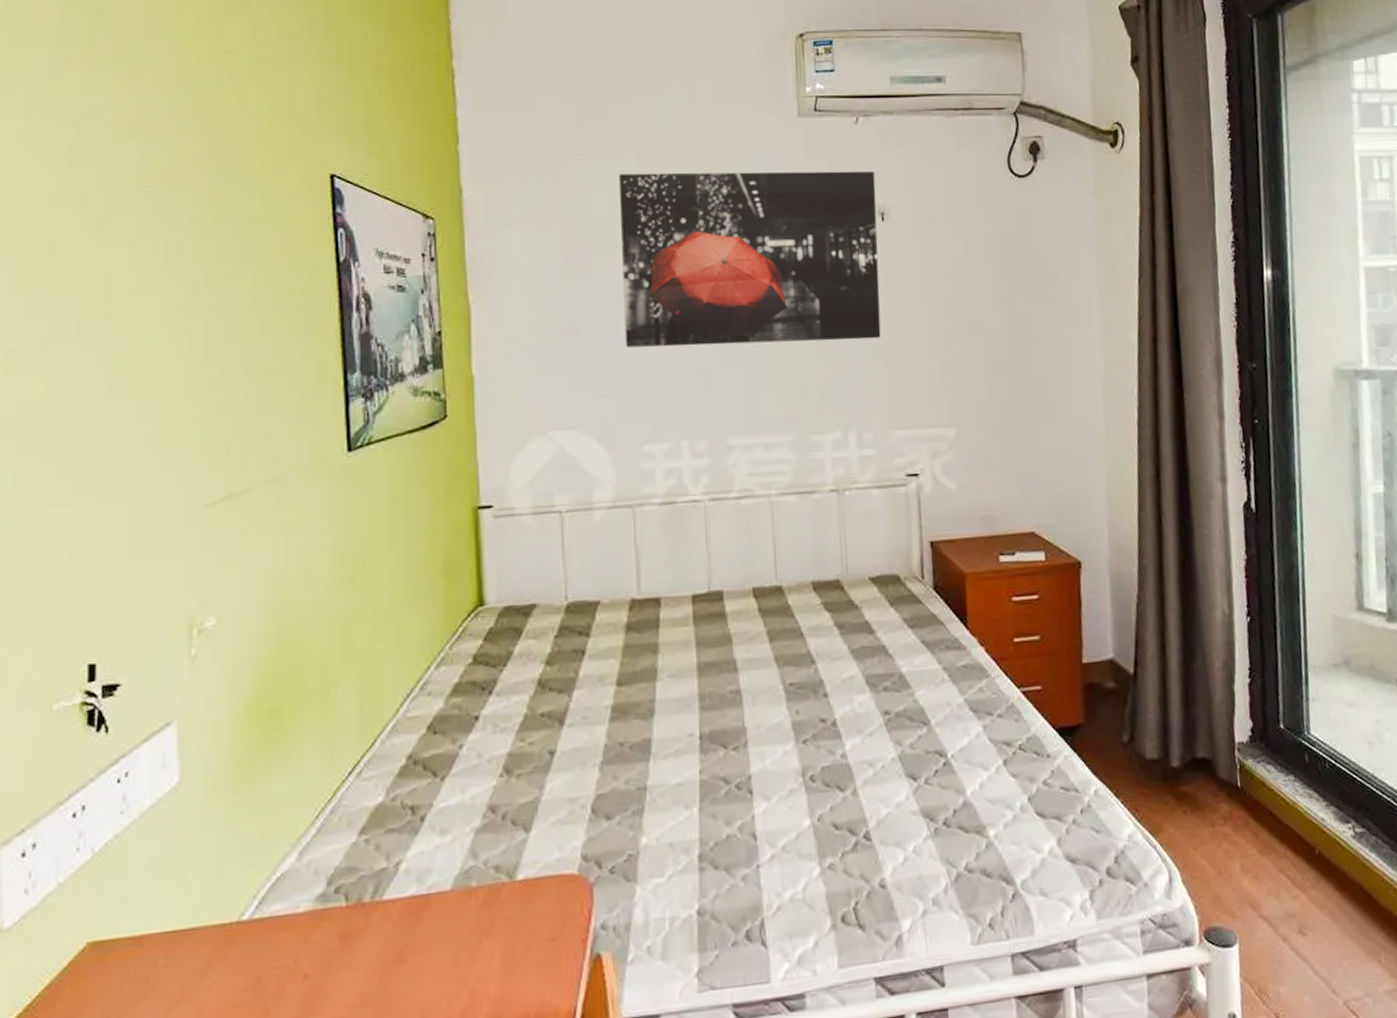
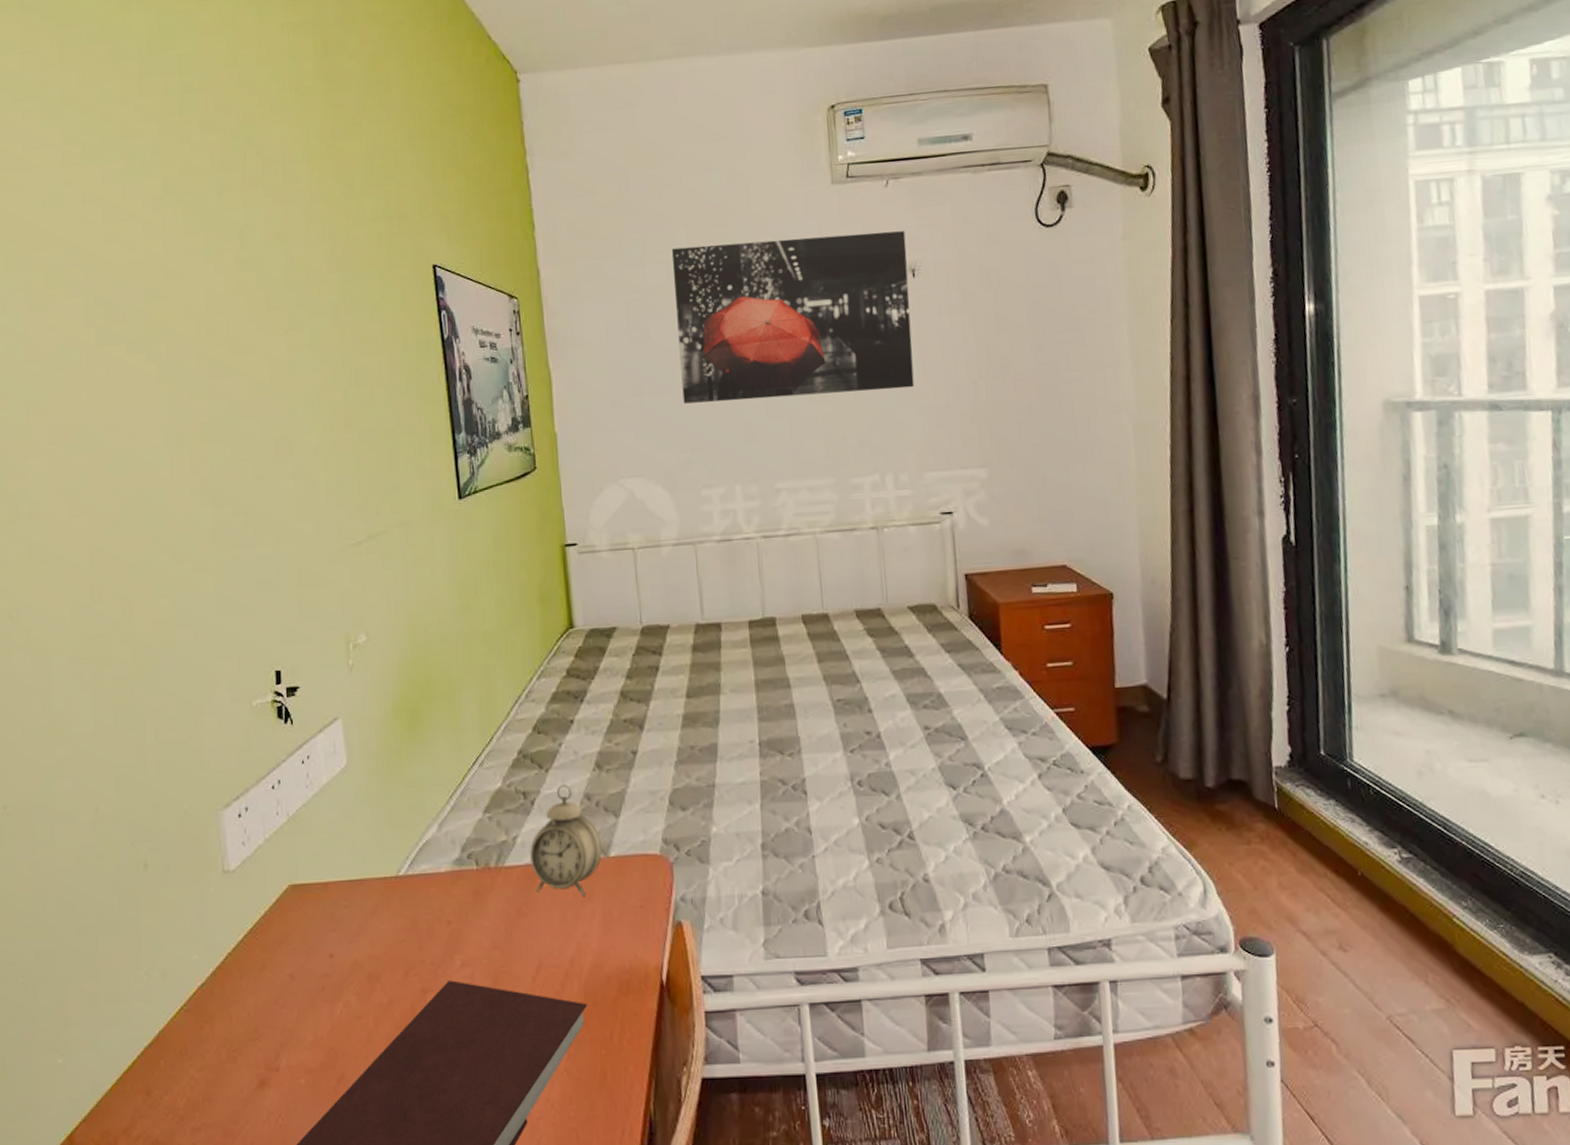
alarm clock: none [416,795,507,933] -> present [530,784,602,898]

